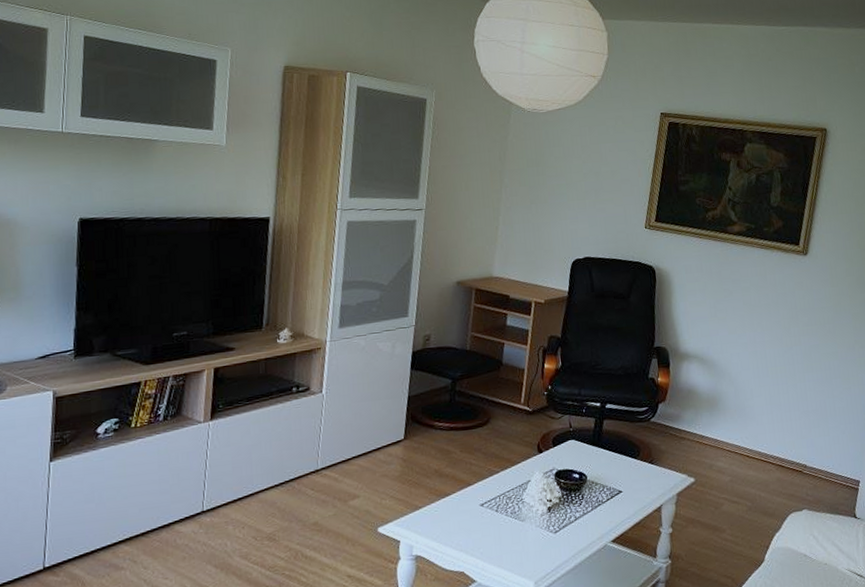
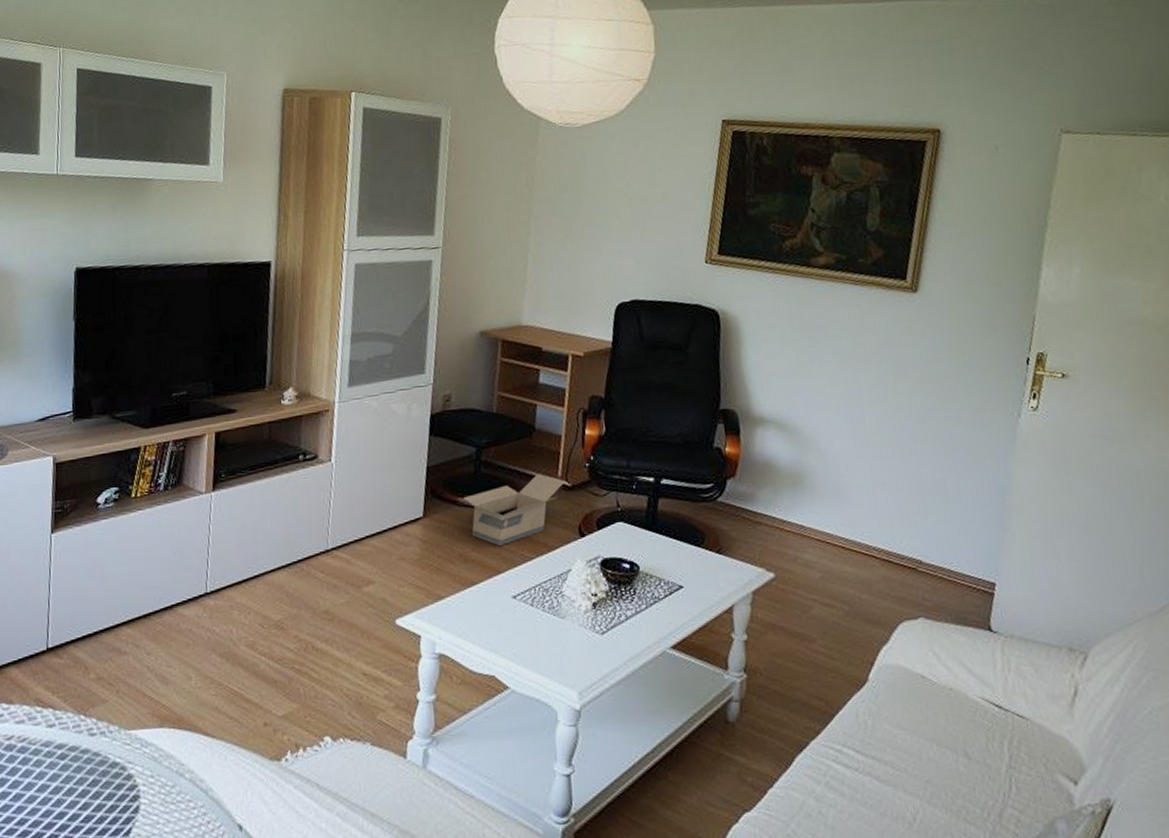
cardboard box: none [436,401,526,462] -> present [460,474,564,546]

